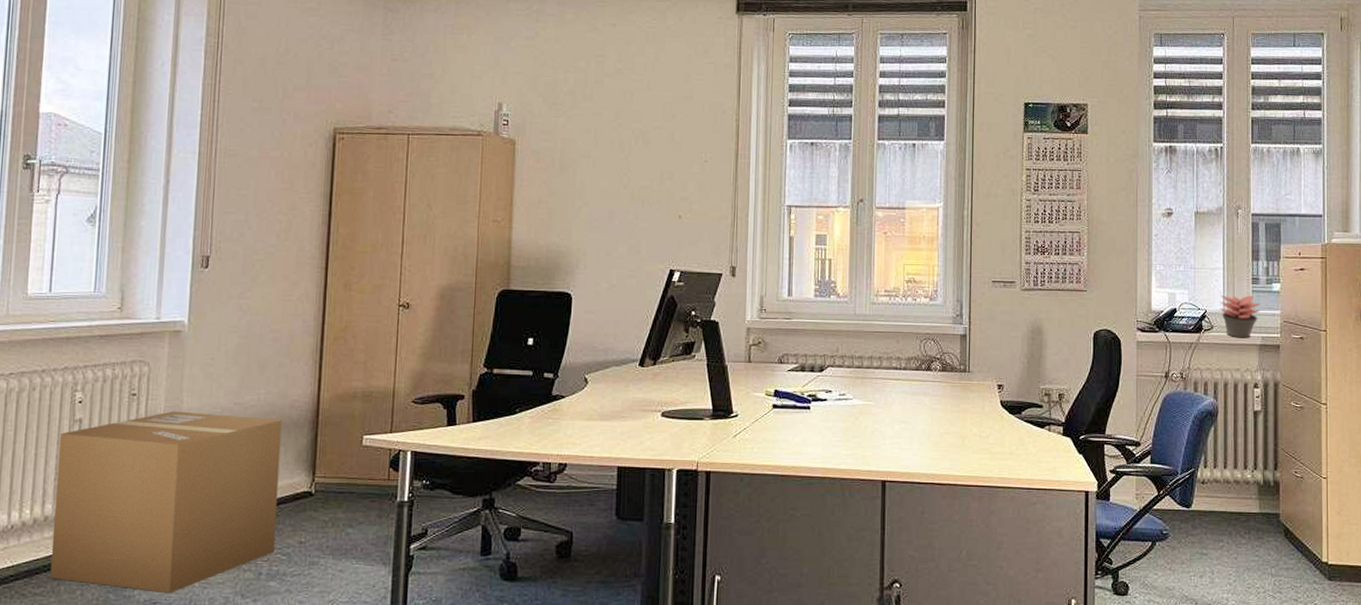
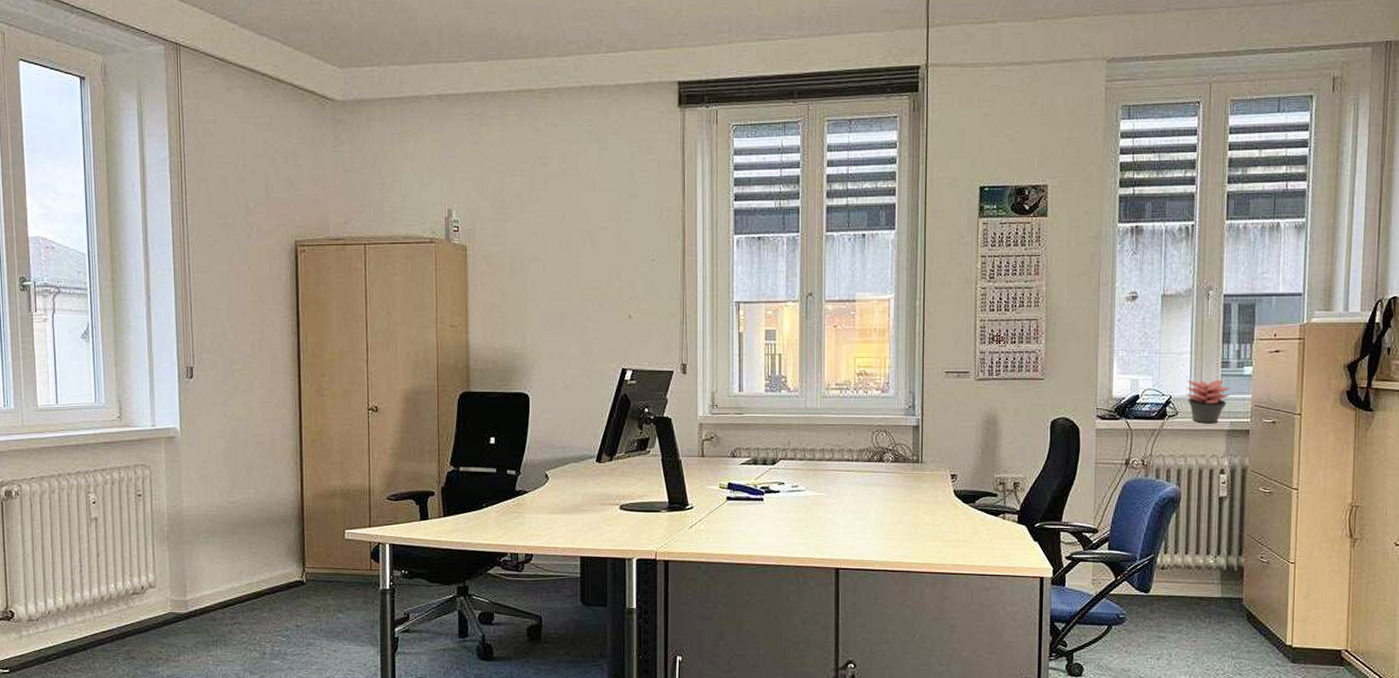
cardboard box: present [49,411,282,594] -> none [80,510,275,670]

